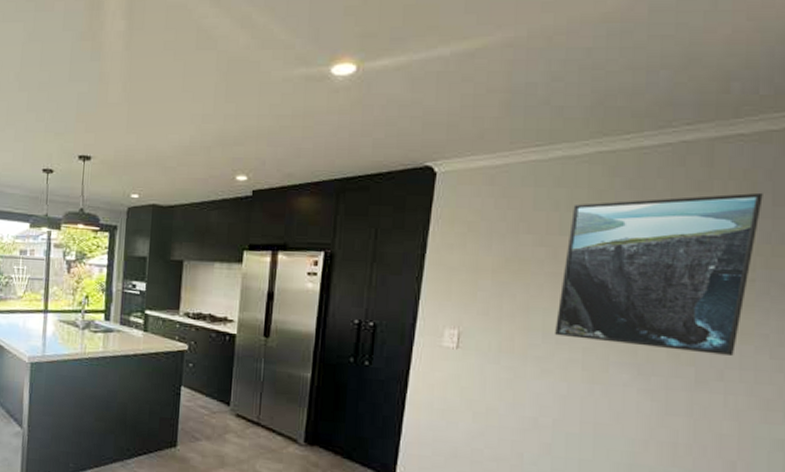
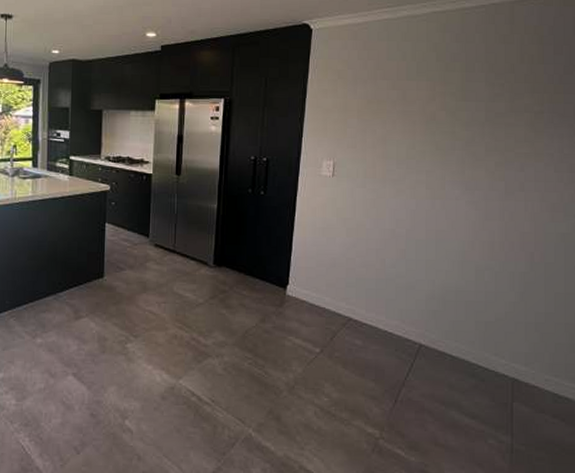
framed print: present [555,192,763,356] -> none [406,44,547,171]

